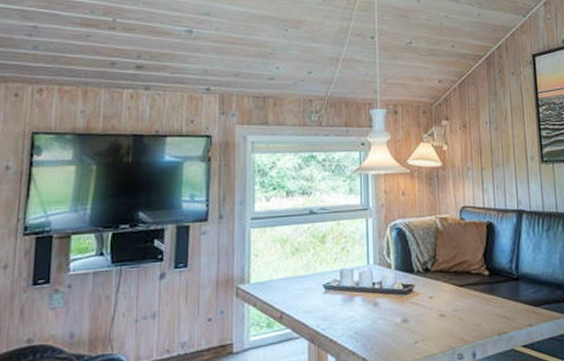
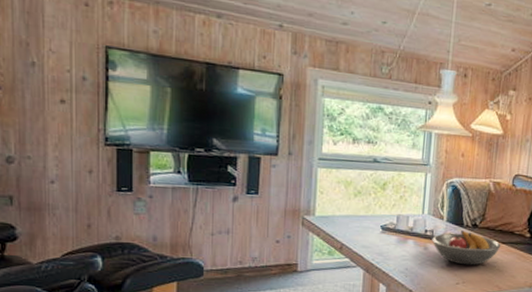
fruit bowl: none [381,277,458,319] -> present [432,230,501,265]

